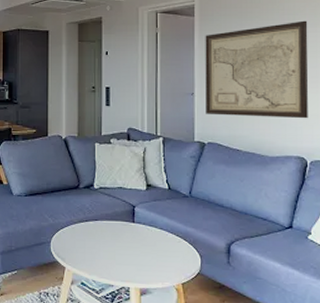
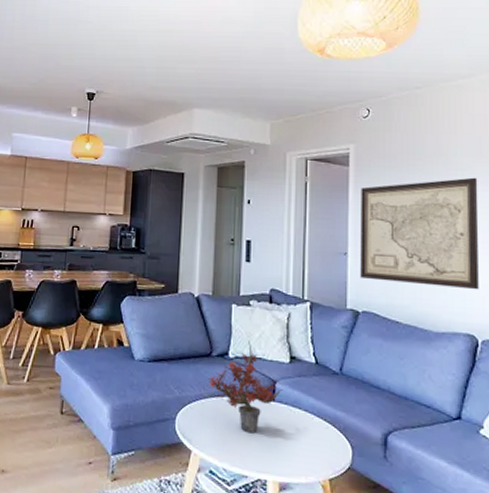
potted plant: none [77,173,141,250] -> present [208,341,282,433]

